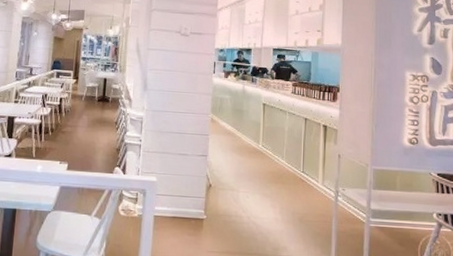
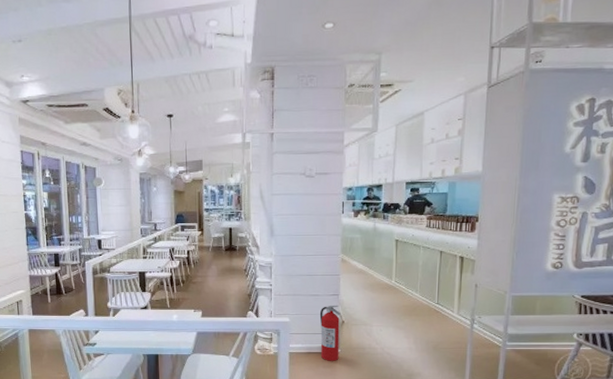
fire extinguisher: none [187,166,209,229] -> present [319,305,341,361]

